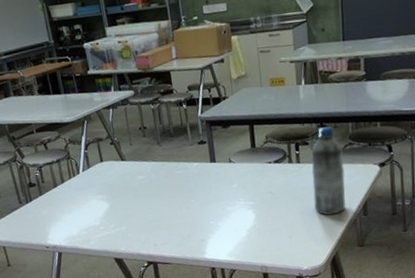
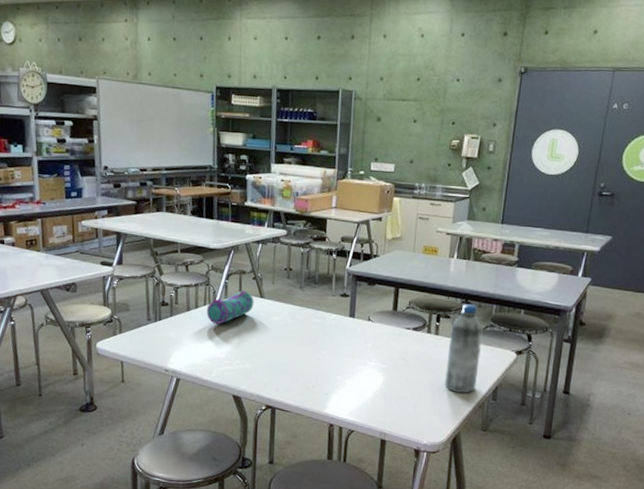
pencil case: none [72,157,117,195] -> present [206,290,254,325]

